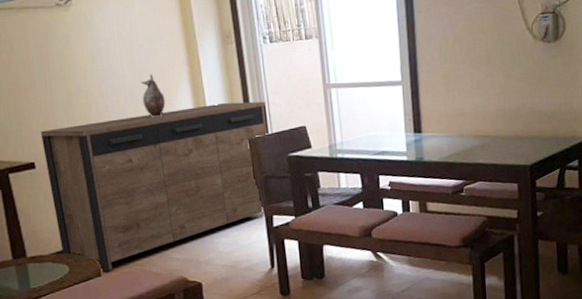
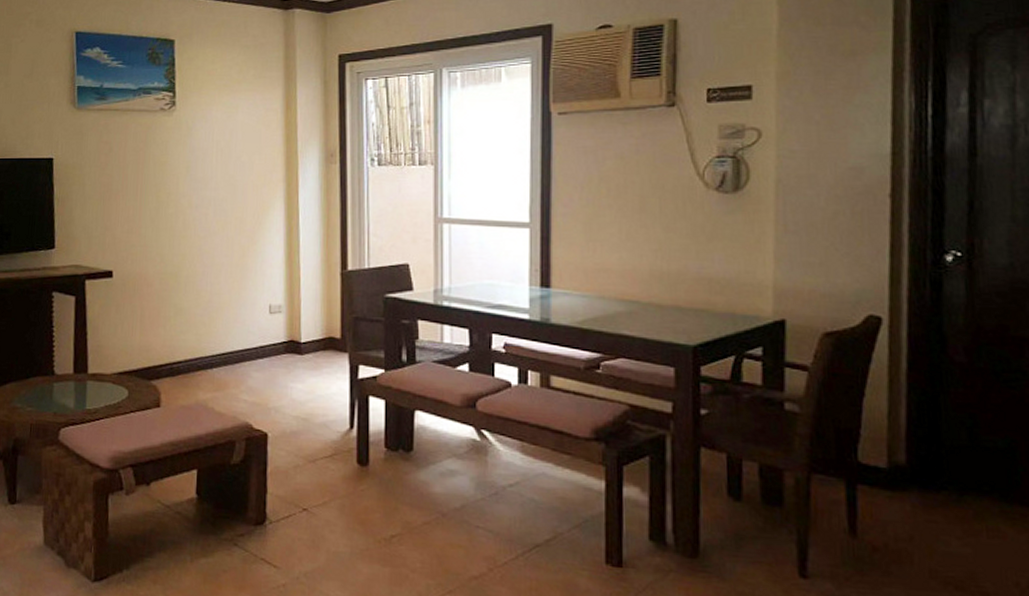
sideboard: present [40,101,269,272] -> none [123,228,366,403]
decorative vase: present [140,74,166,118] -> none [232,189,256,237]

